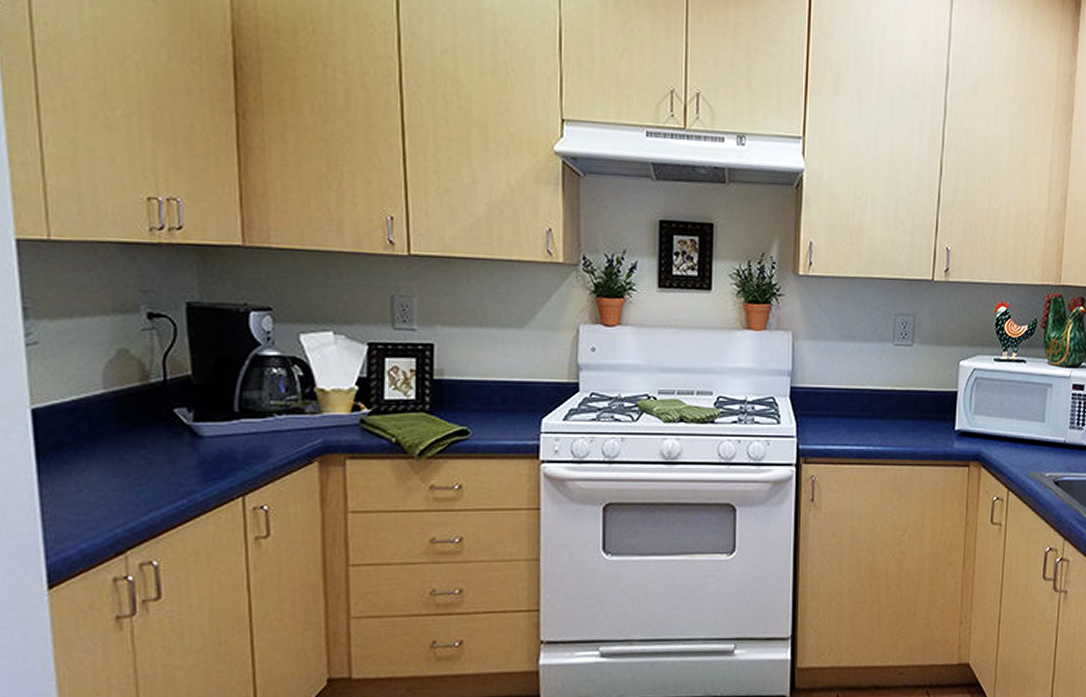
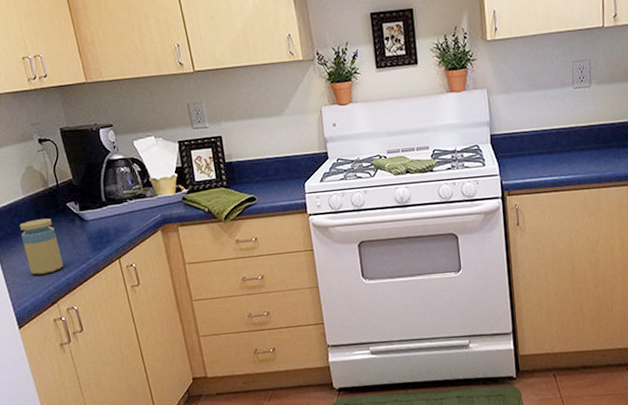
jar: none [85,427,149,509] -> present [19,218,64,275]

